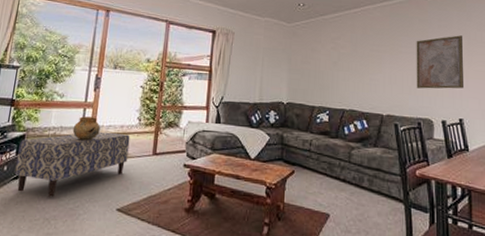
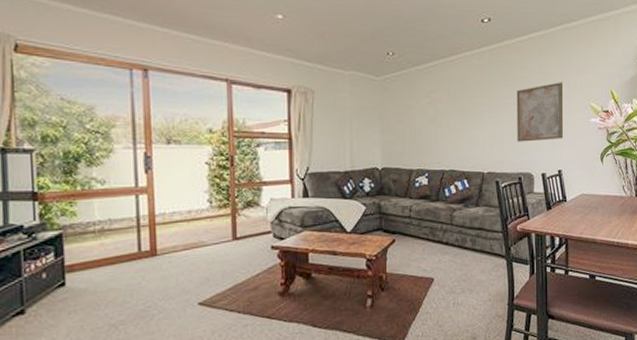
bench: present [14,131,130,197] -> none [56,219,203,301]
ceramic pot: present [72,116,101,141] -> none [125,204,162,233]

